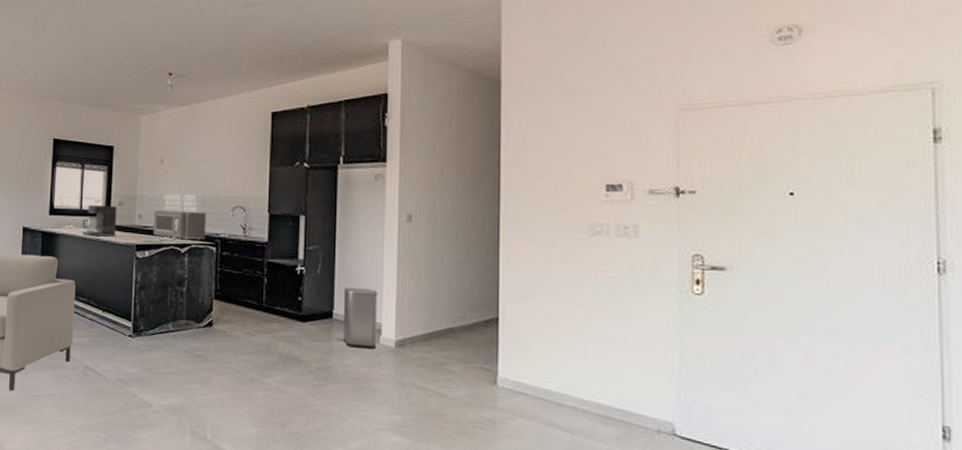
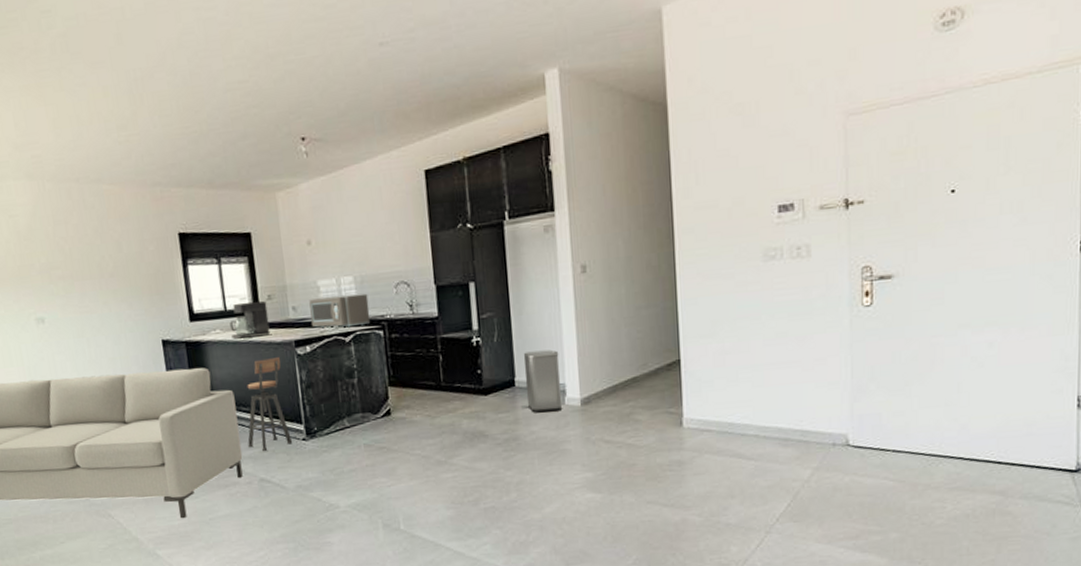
bar stool: none [80,257,120,342] -> present [247,357,292,452]

